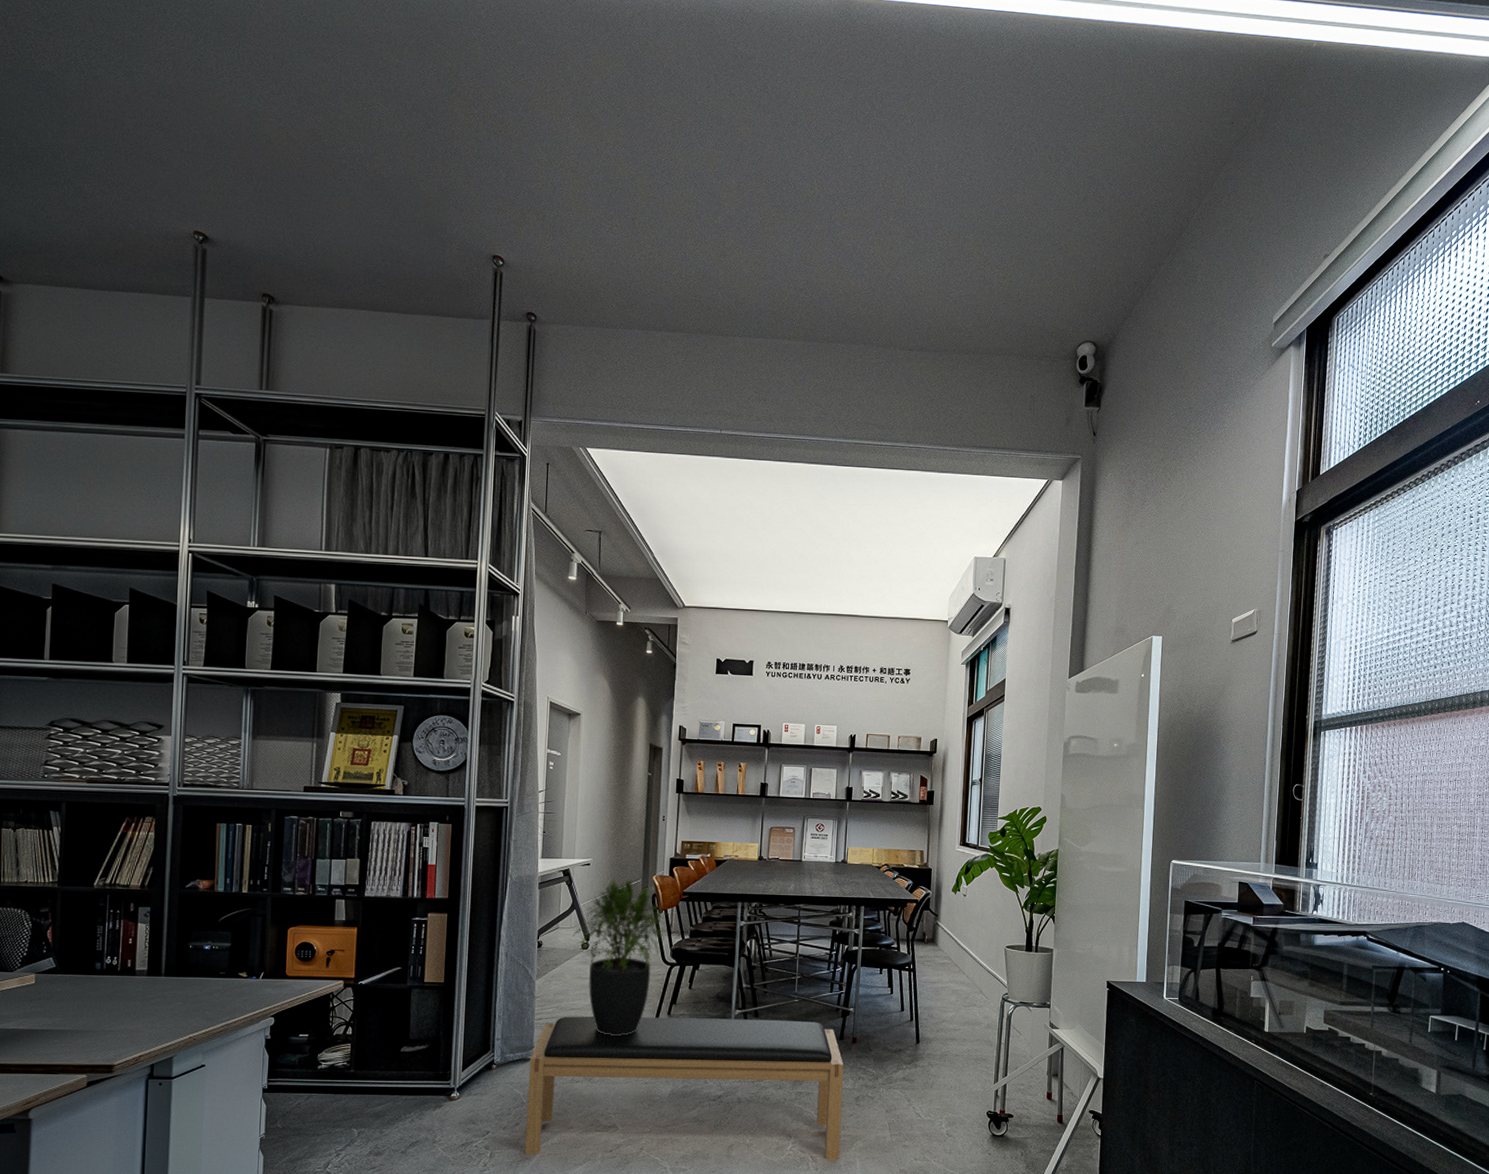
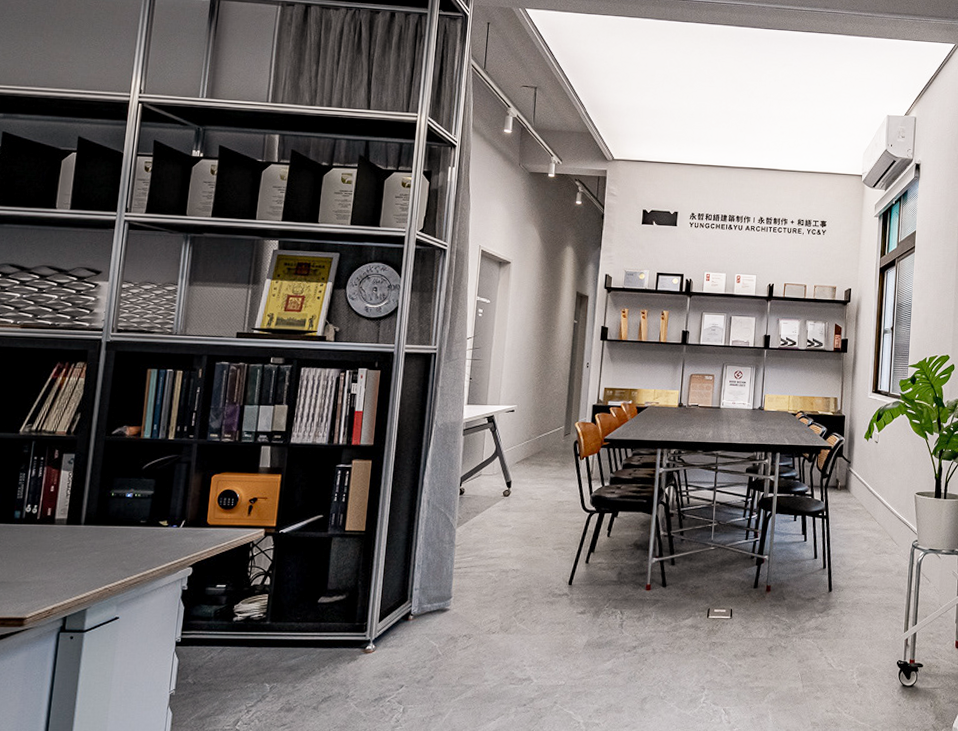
bench: present [525,1016,844,1159] -> none [438,564,758,712]
potted plant: present [573,879,668,1036] -> none [495,425,589,585]

